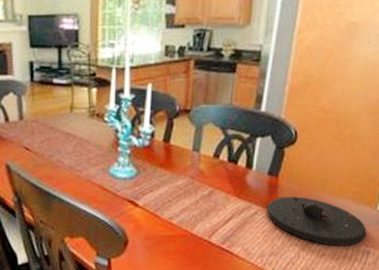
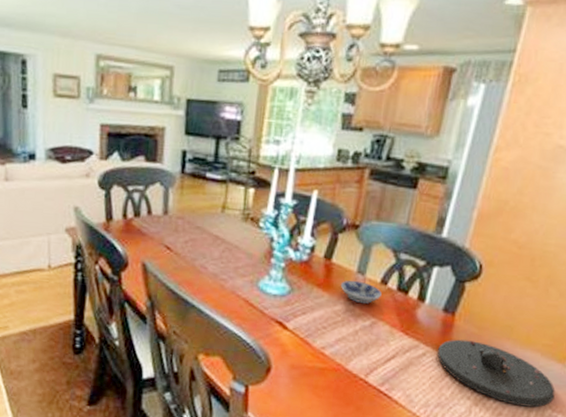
bowl: none [179,157,215,176] -> present [340,280,382,304]

